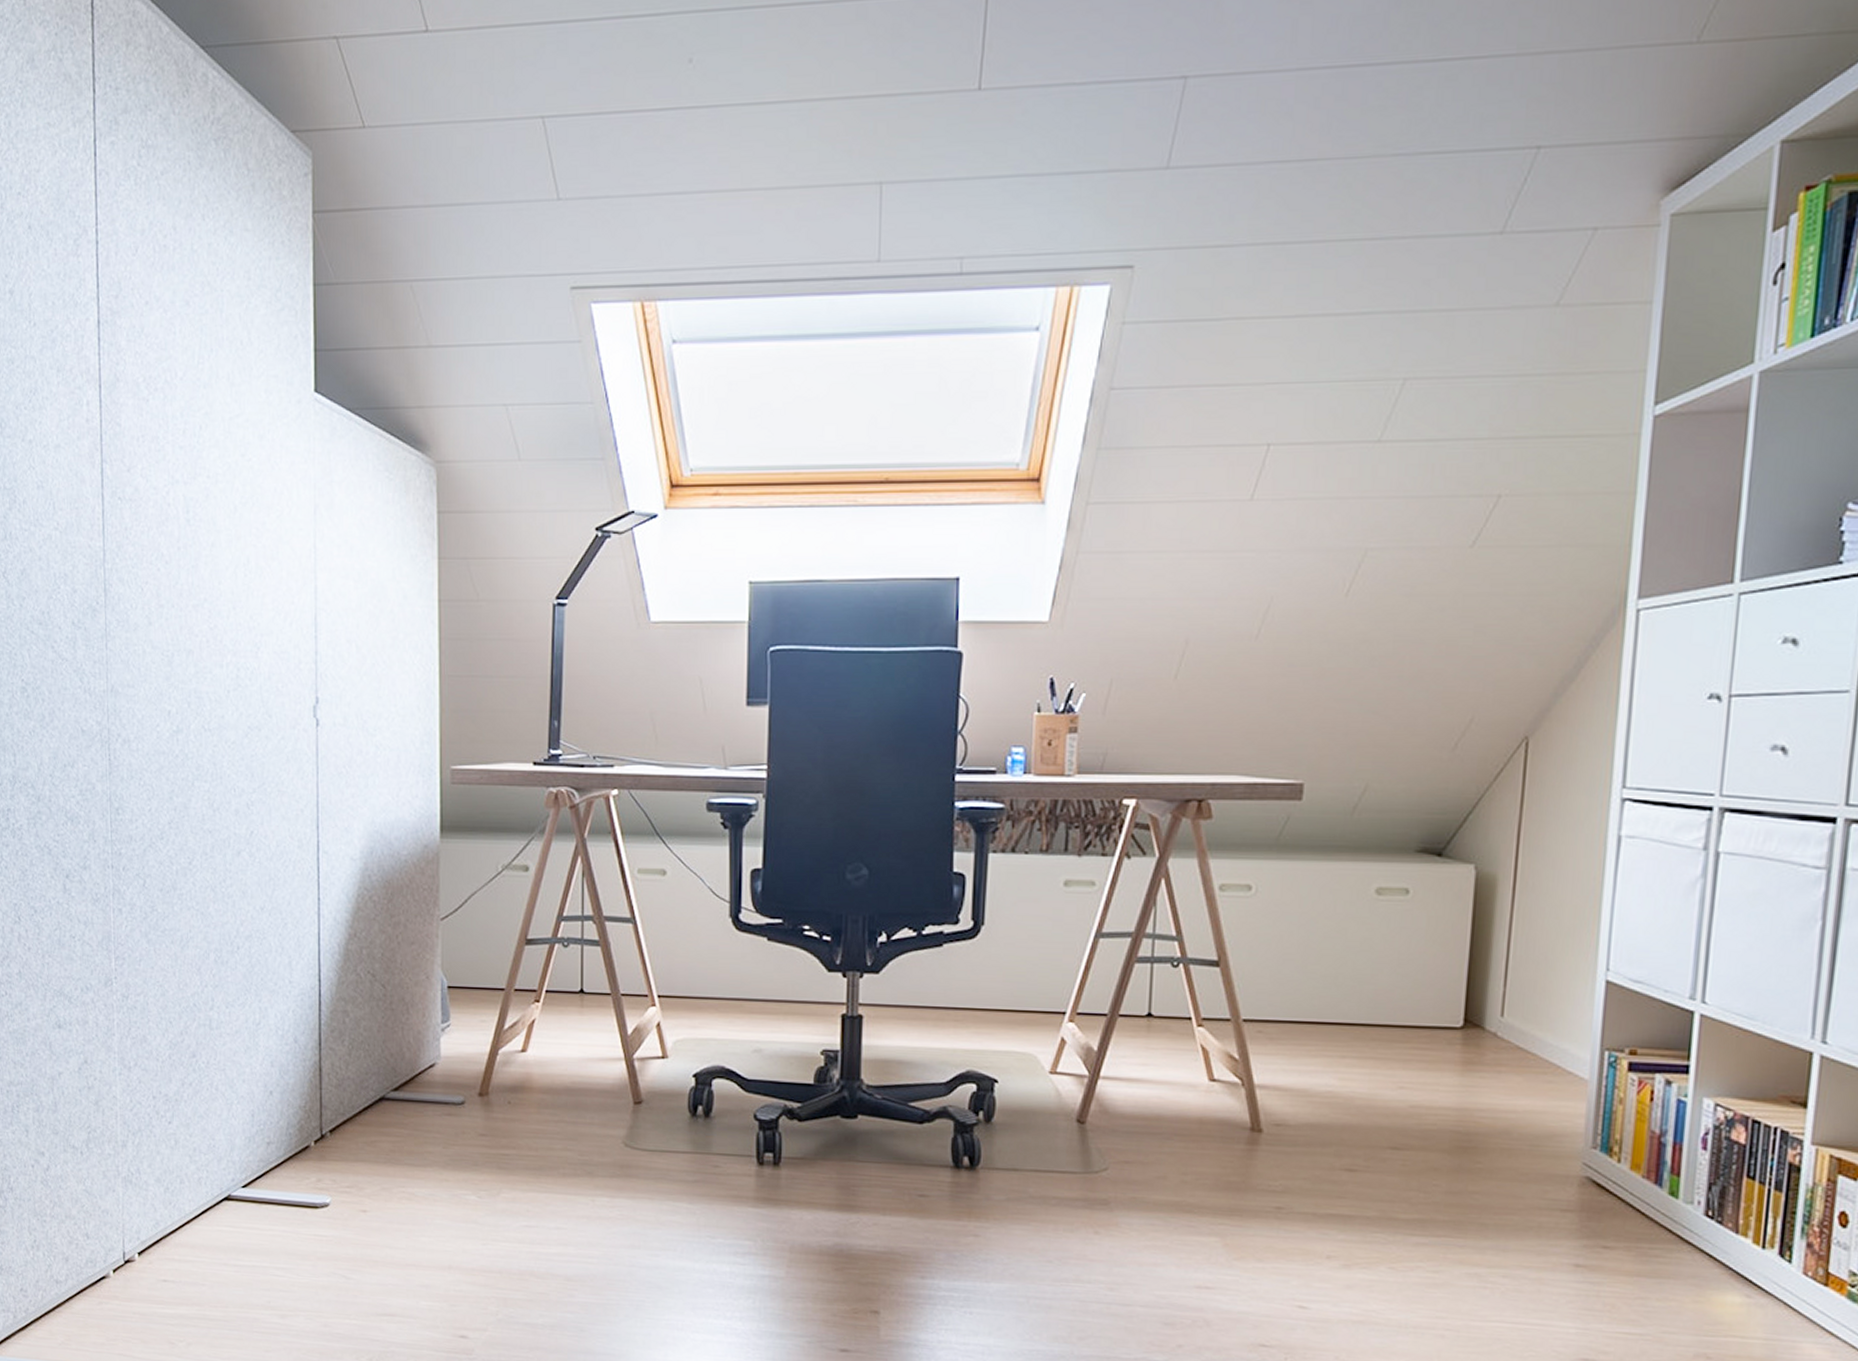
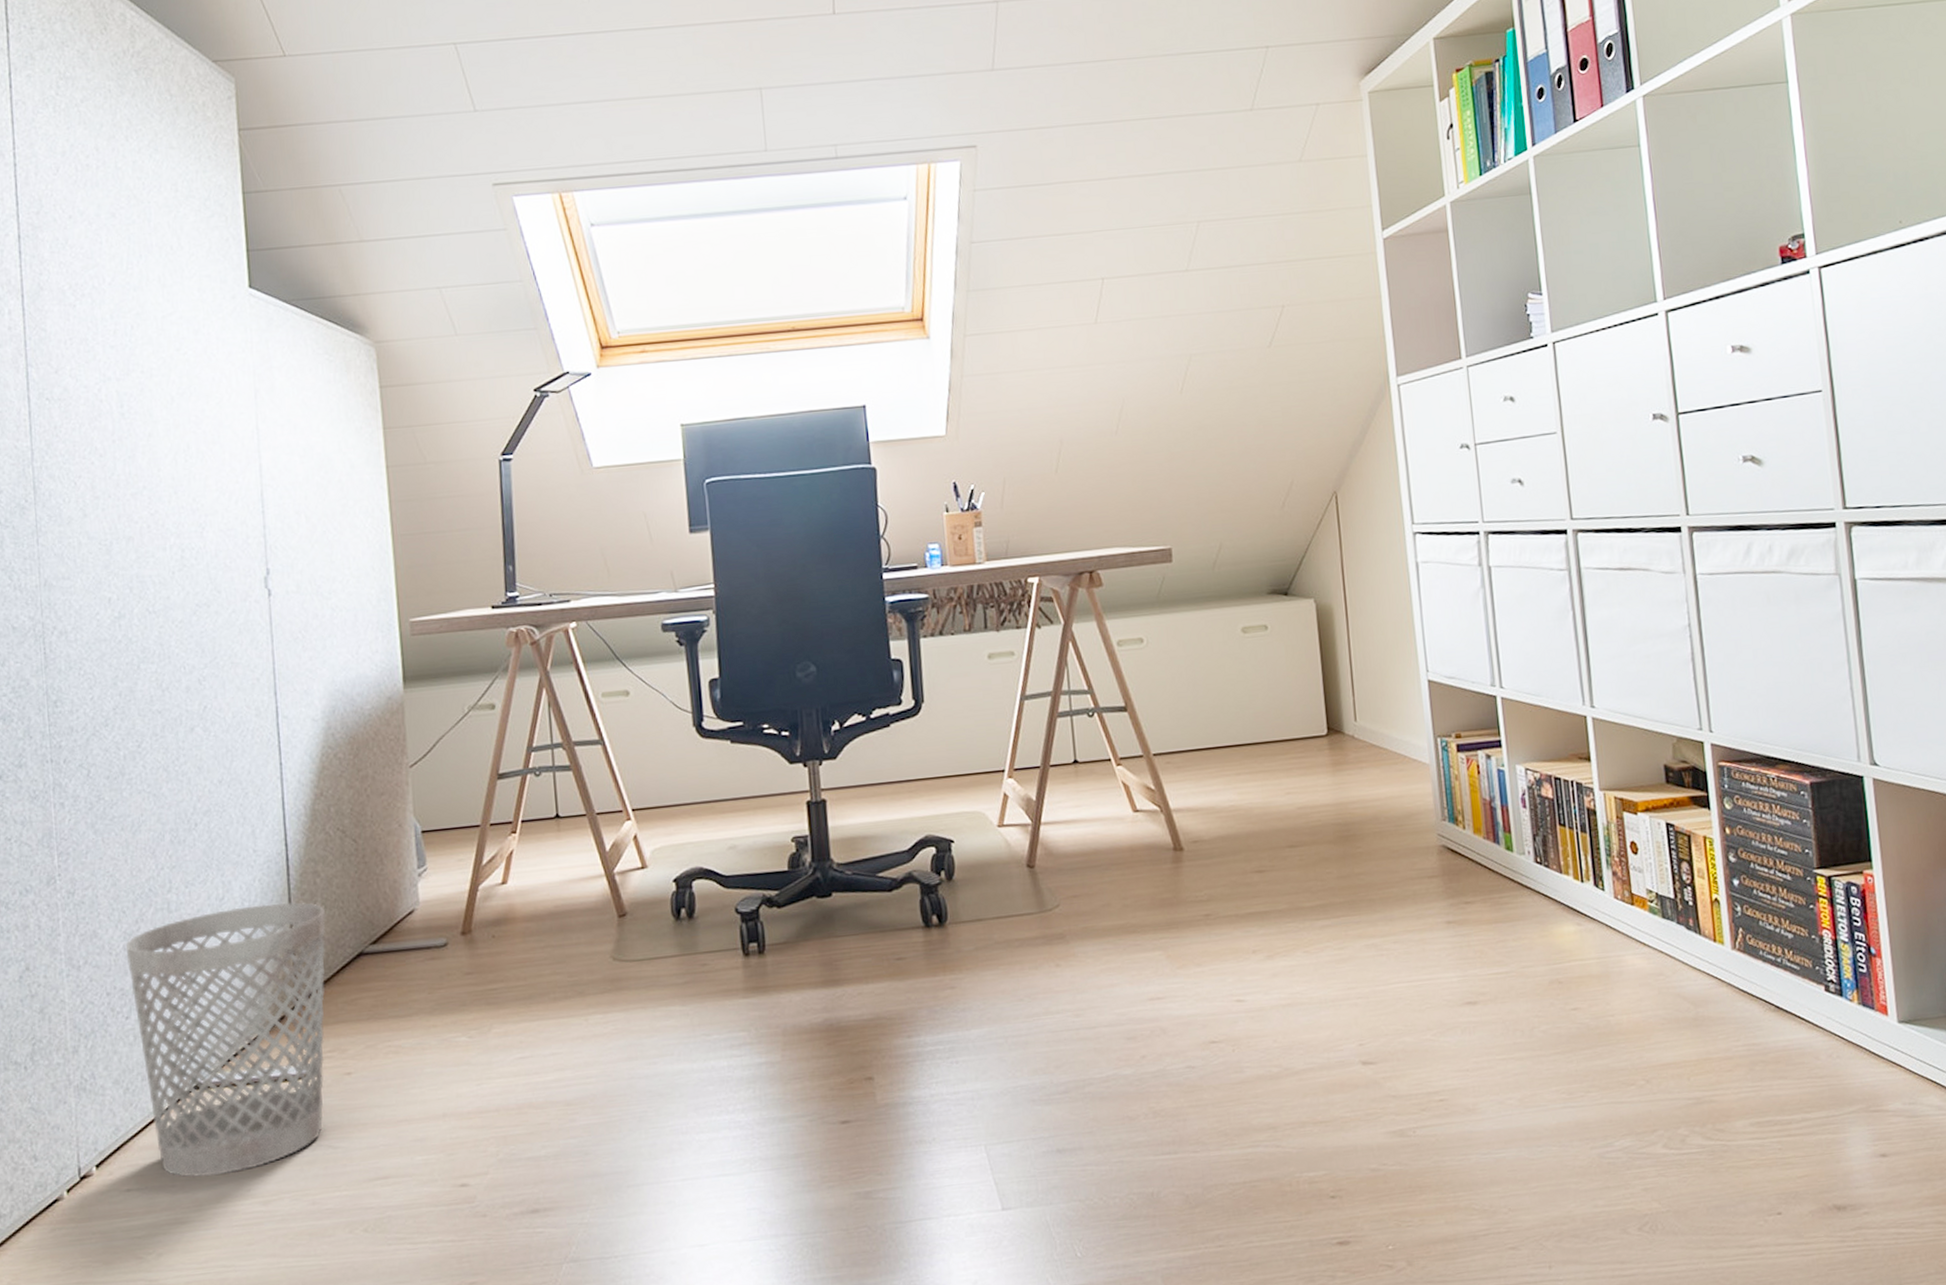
wastebasket: none [171,1034,353,1283] -> present [125,902,326,1177]

